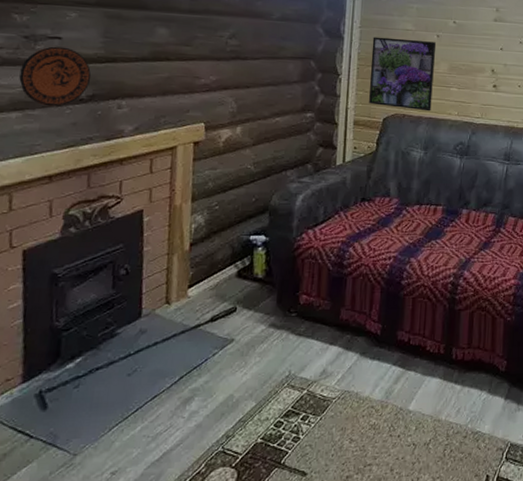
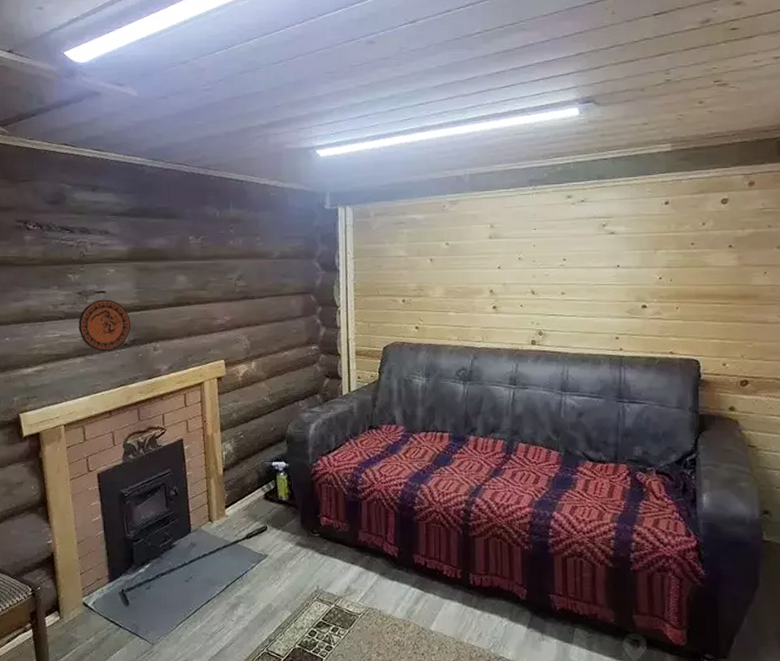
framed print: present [369,37,436,111] -> none [366,266,430,338]

